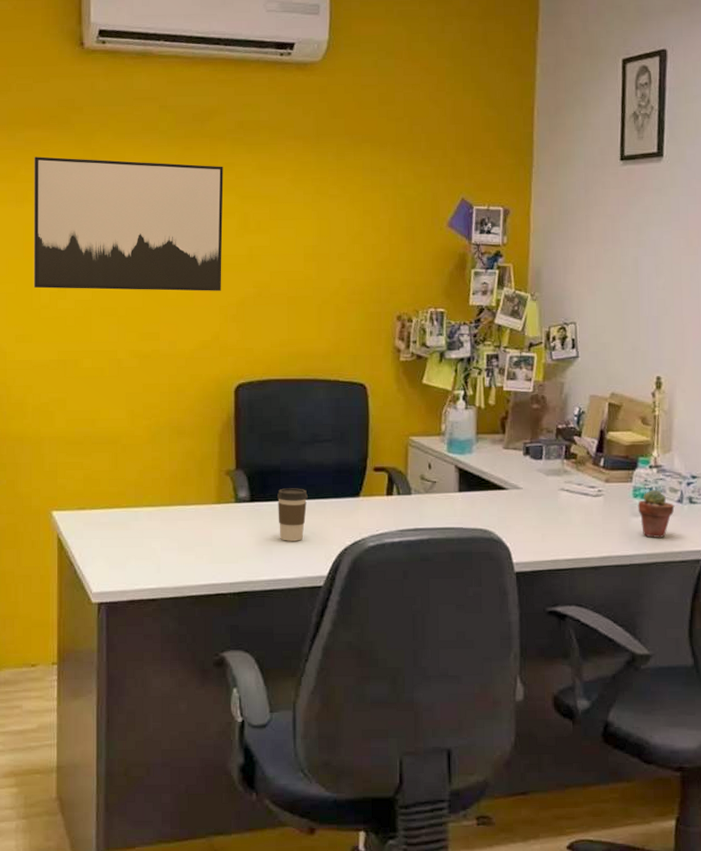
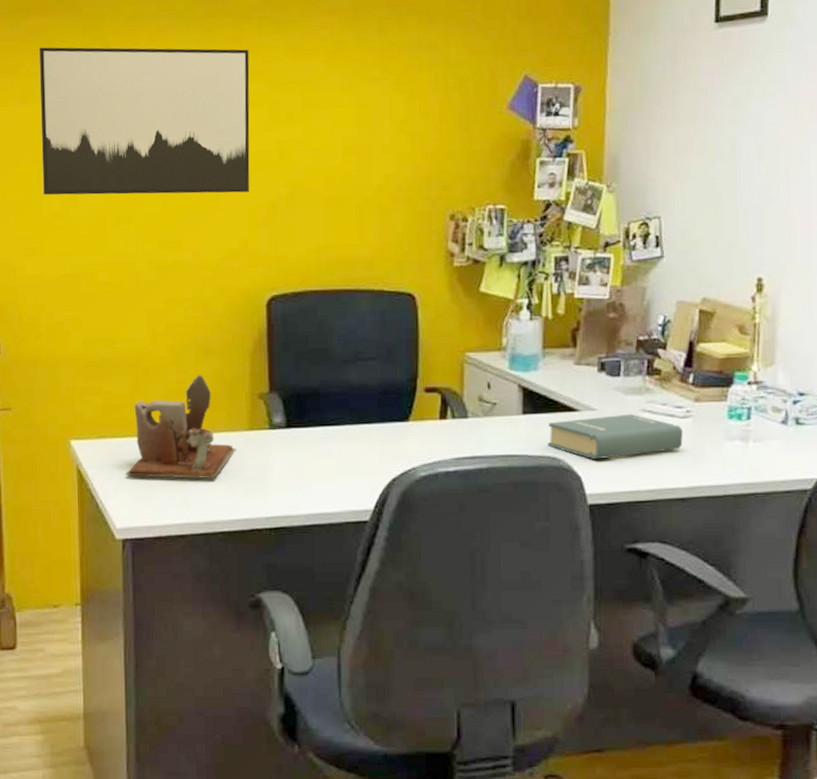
desk organizer: none [102,453,204,547] -> present [125,375,236,479]
coffee cup: present [276,488,308,541] -> none [315,412,350,471]
hardback book: none [480,492,595,533] -> present [548,414,683,460]
potted succulent: present [638,490,675,538] -> none [733,409,778,465]

